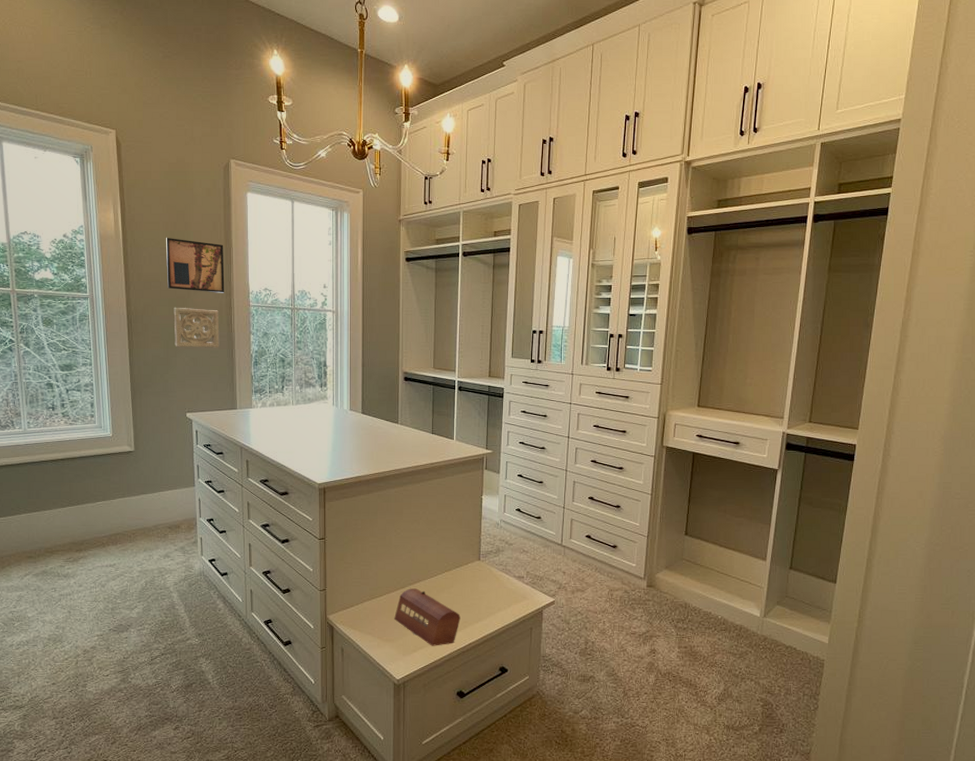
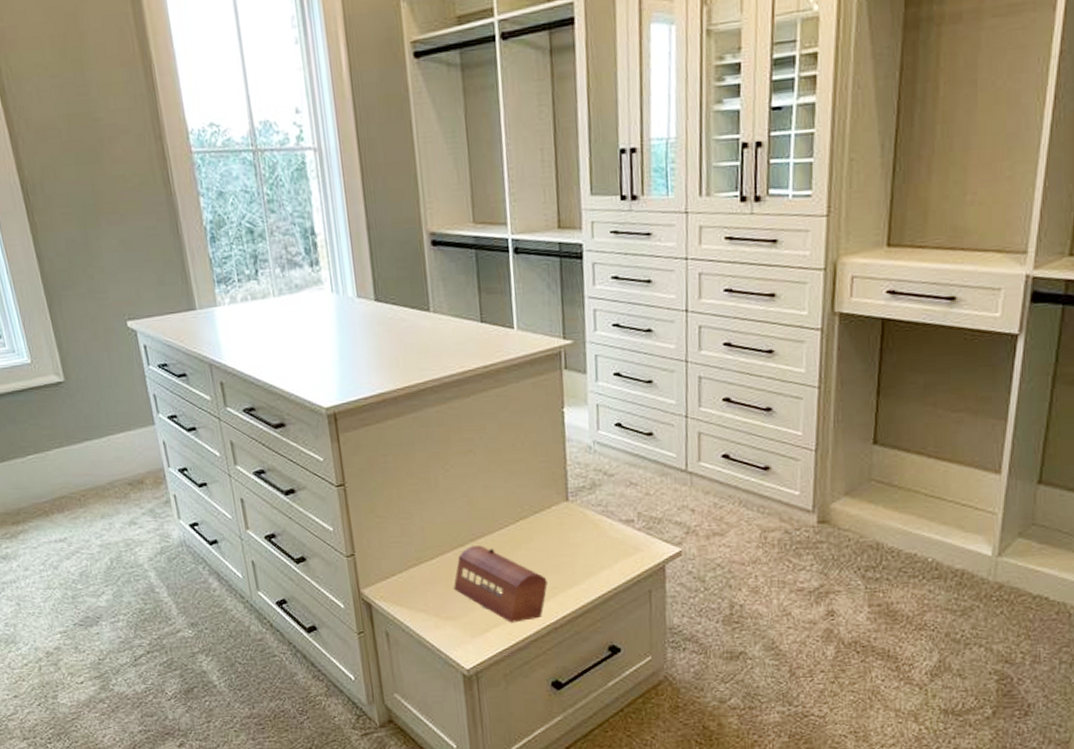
wall art: present [166,237,225,293] -> none [55,58,153,139]
wall ornament: present [174,308,220,348] -> none [84,164,158,225]

